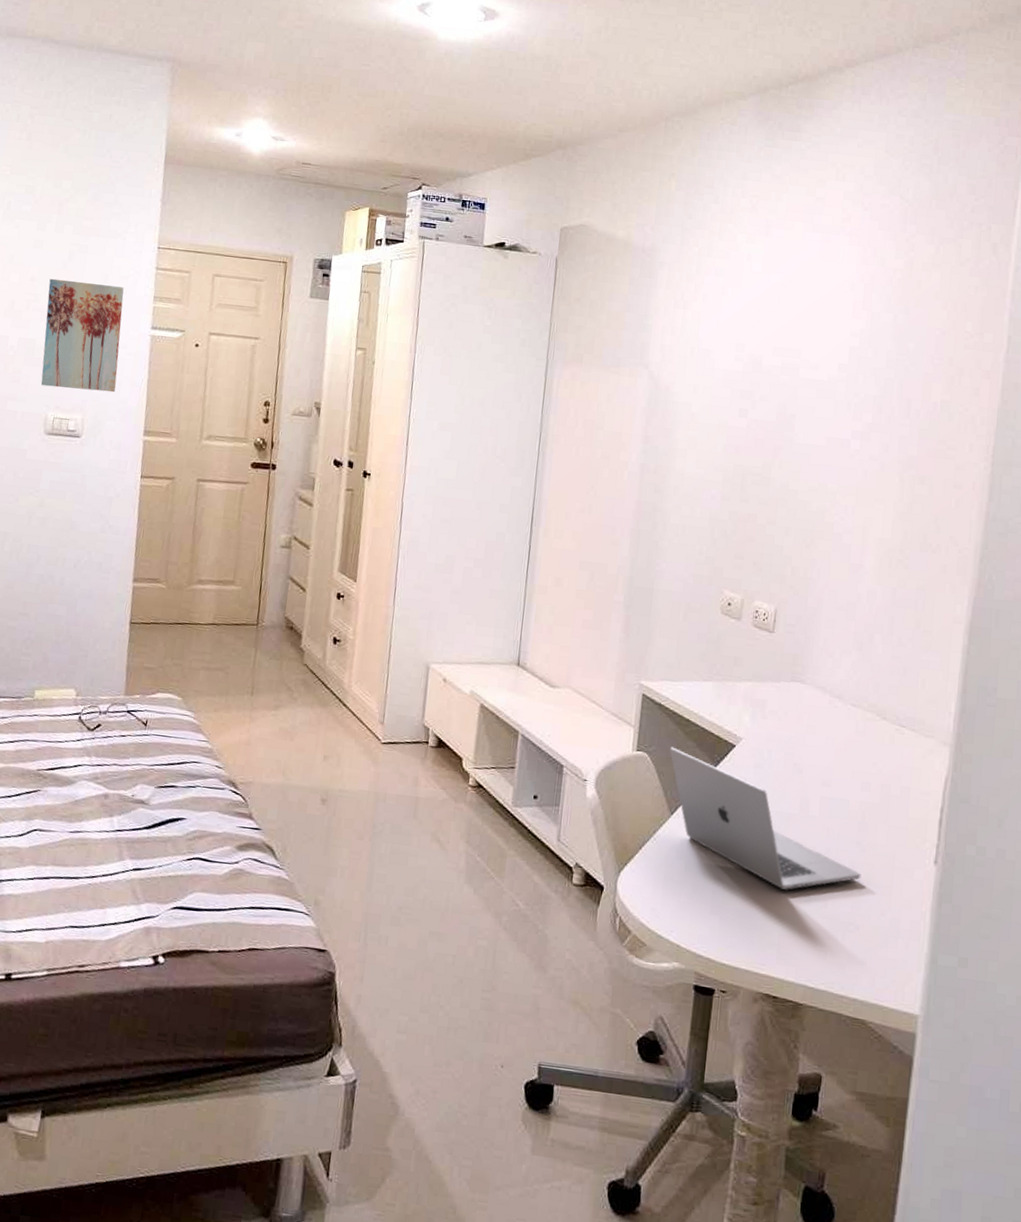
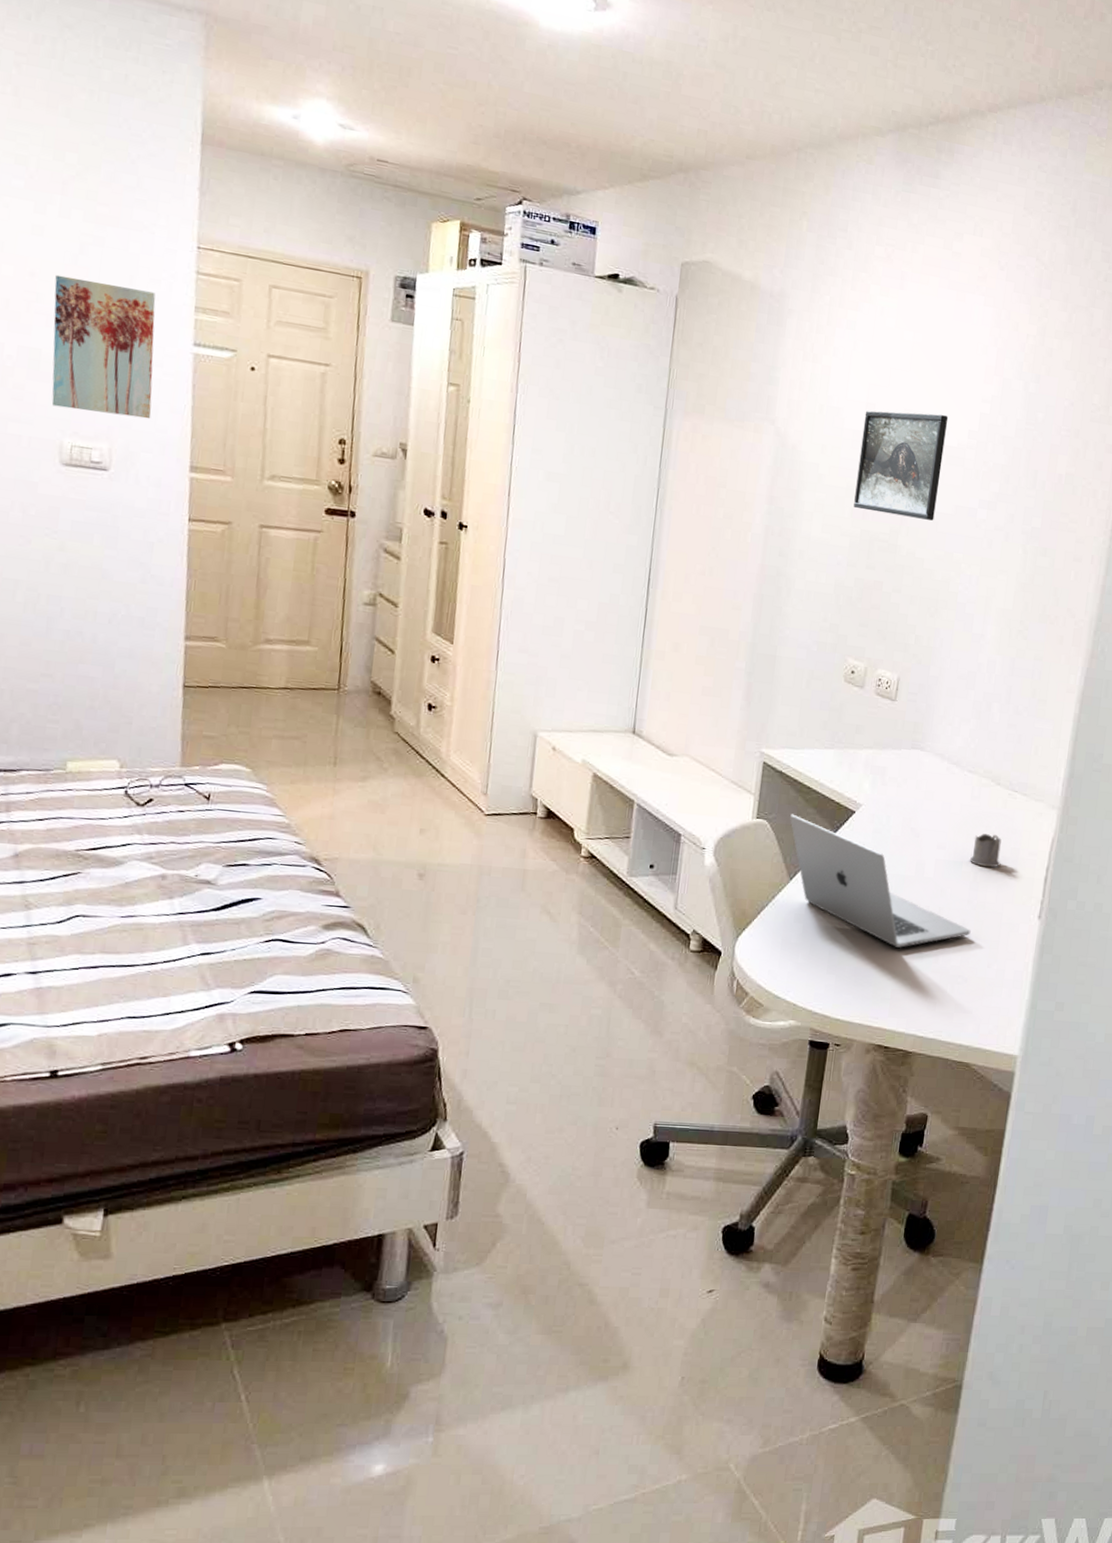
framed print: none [726,350,818,453] -> present [854,411,949,521]
tea glass holder: none [857,771,891,807] -> present [970,833,1002,868]

